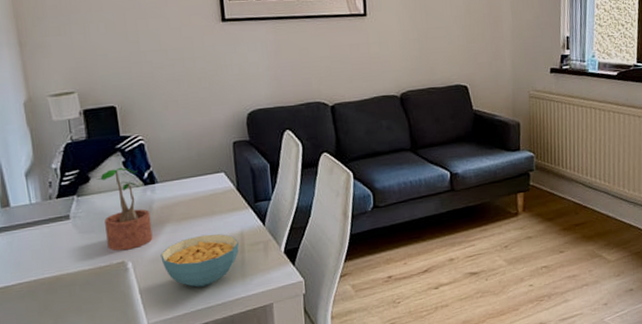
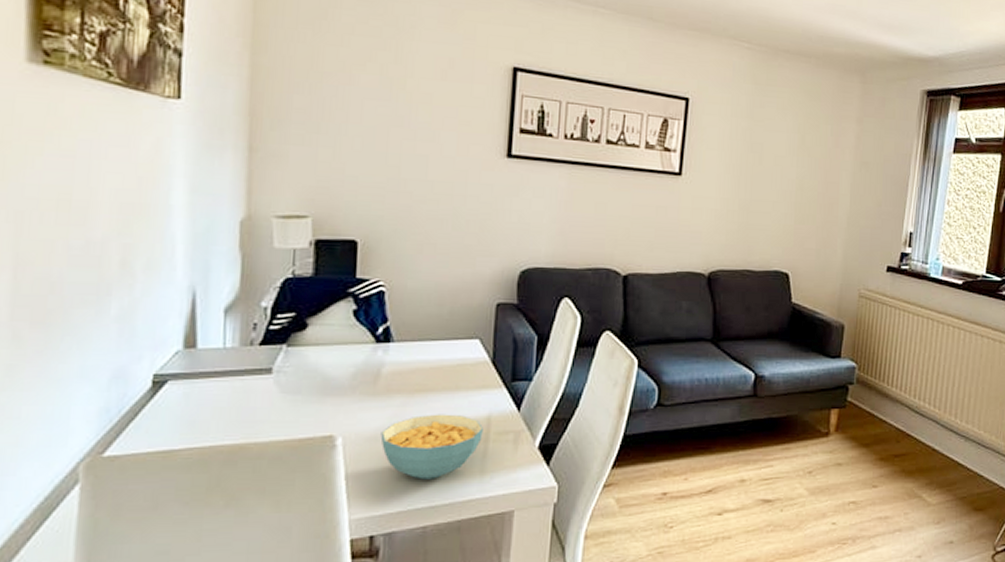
potted plant: present [96,167,153,251] -> none [314,316,377,422]

